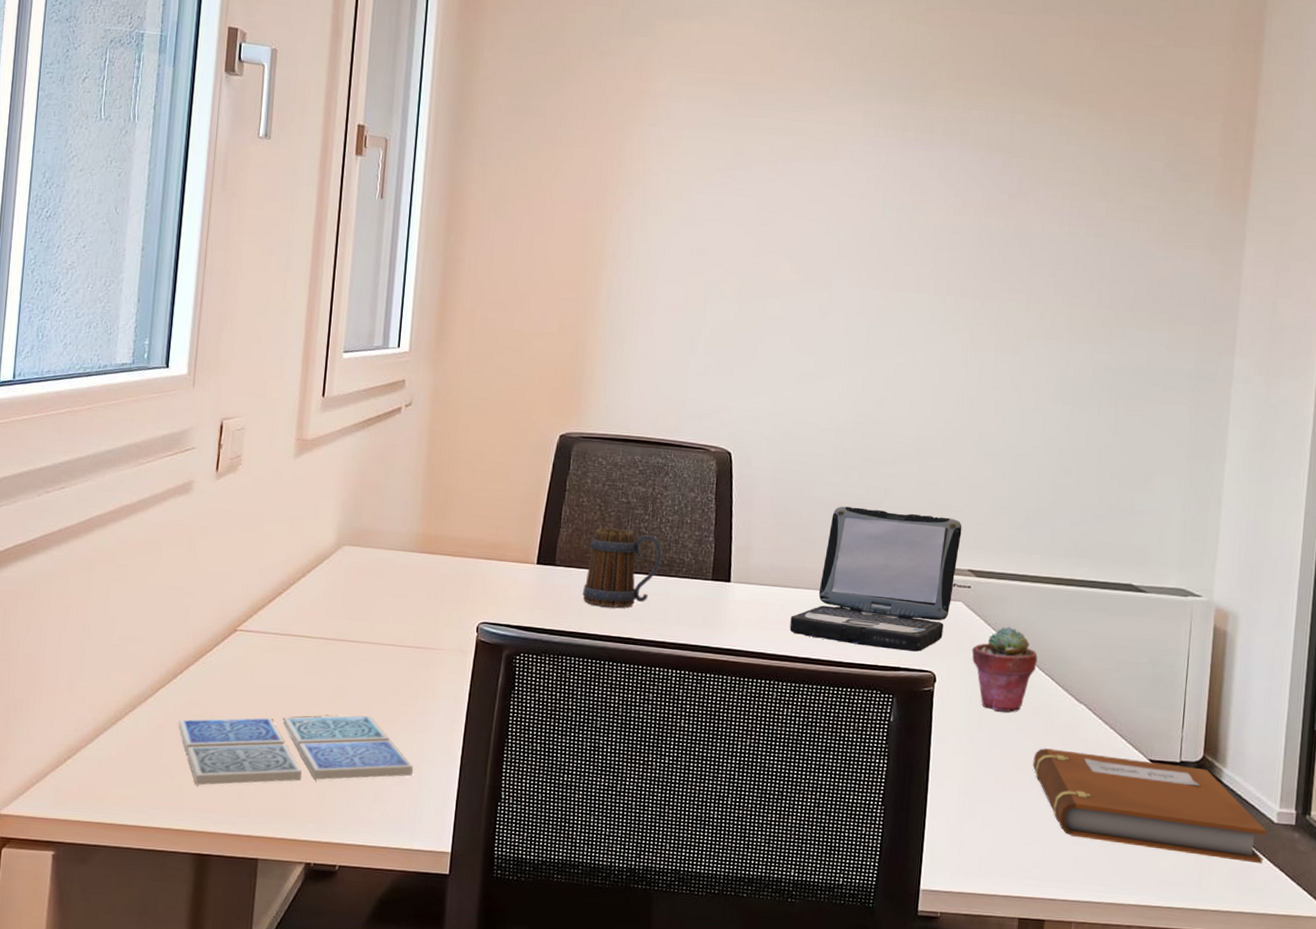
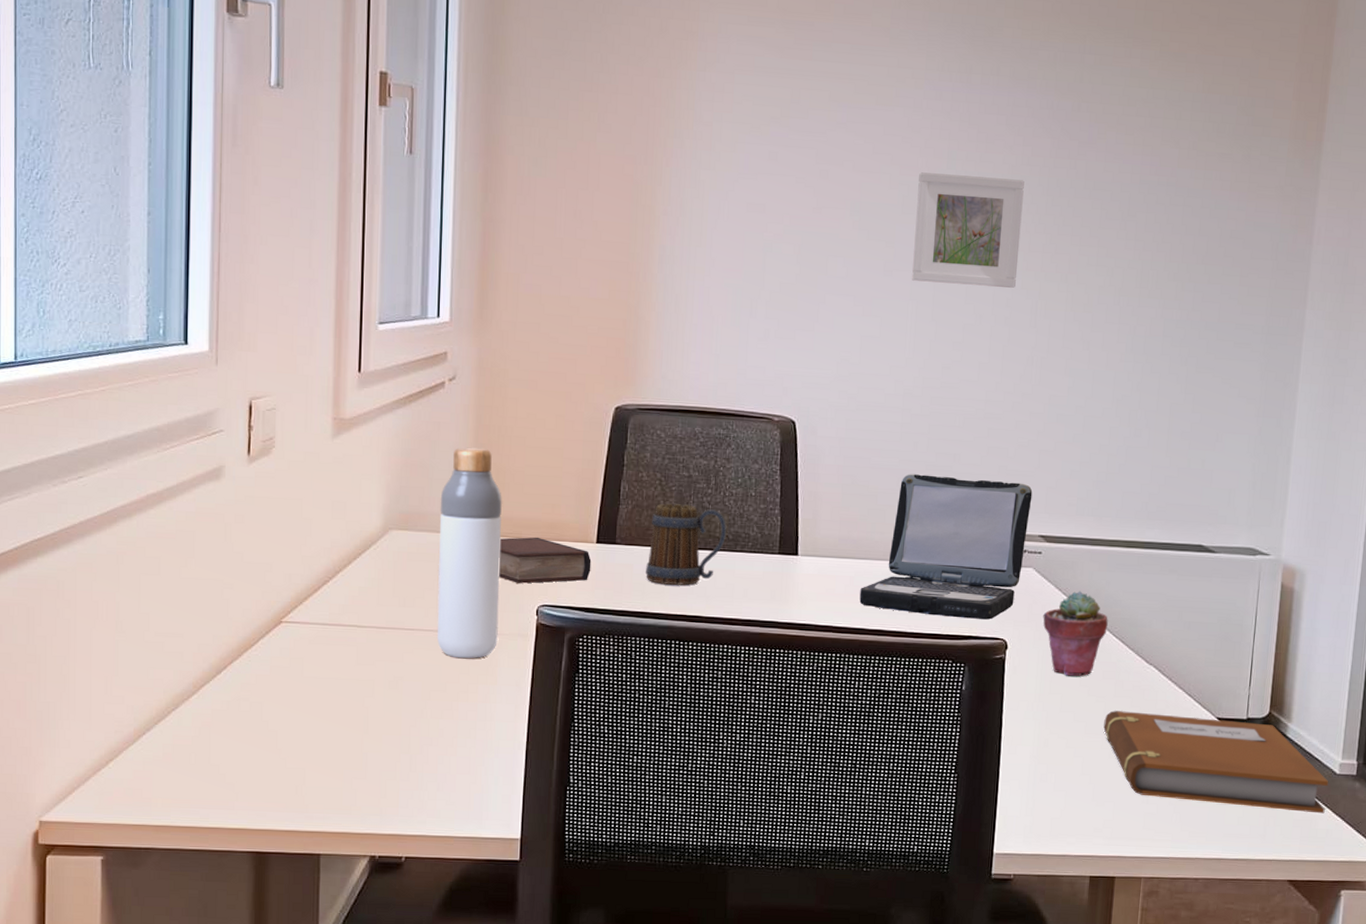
drink coaster: present [178,715,413,786] -> none [225,704,477,783]
bottle: none [381,469,450,673] -> present [437,447,502,659]
book: none [443,556,531,601] -> present [498,537,592,584]
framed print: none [846,221,956,330] -> present [912,172,1024,288]

